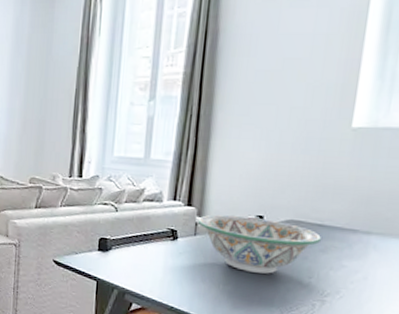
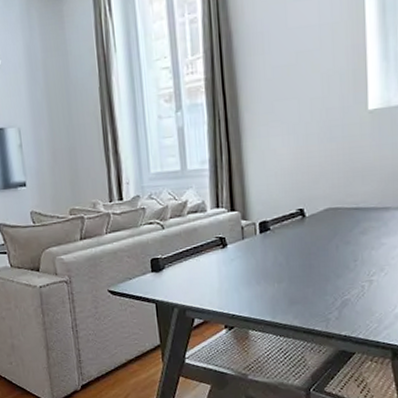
decorative bowl: present [197,214,321,274] -> none [243,211,359,266]

